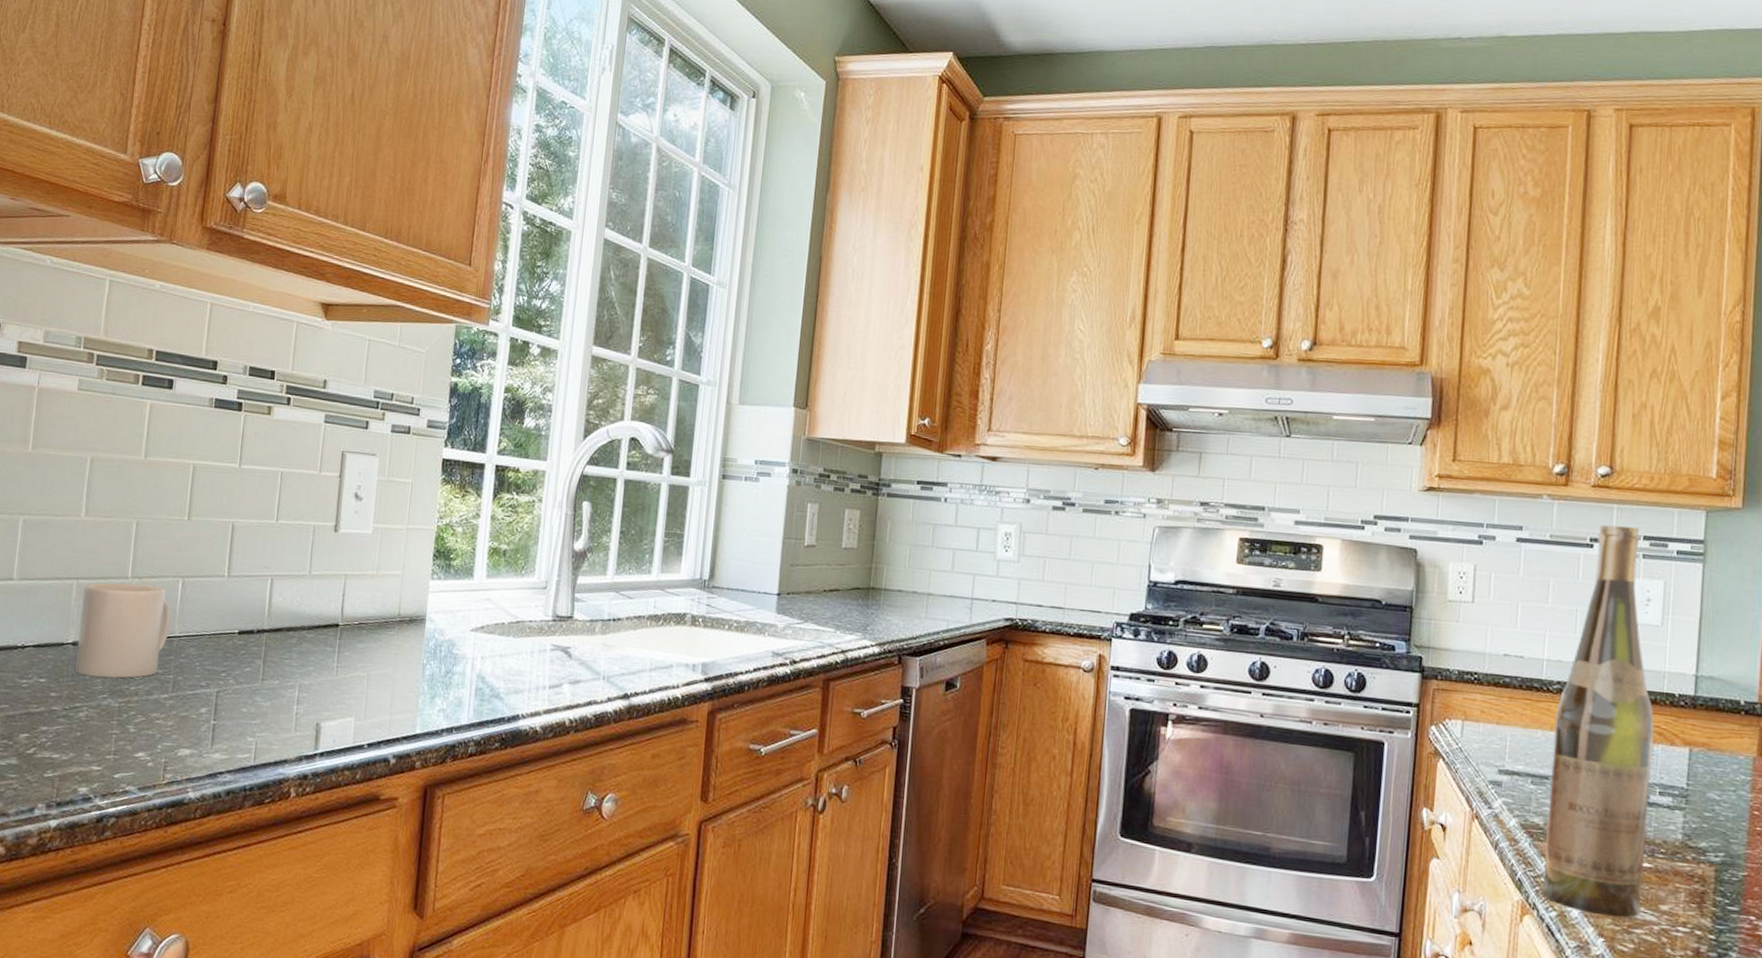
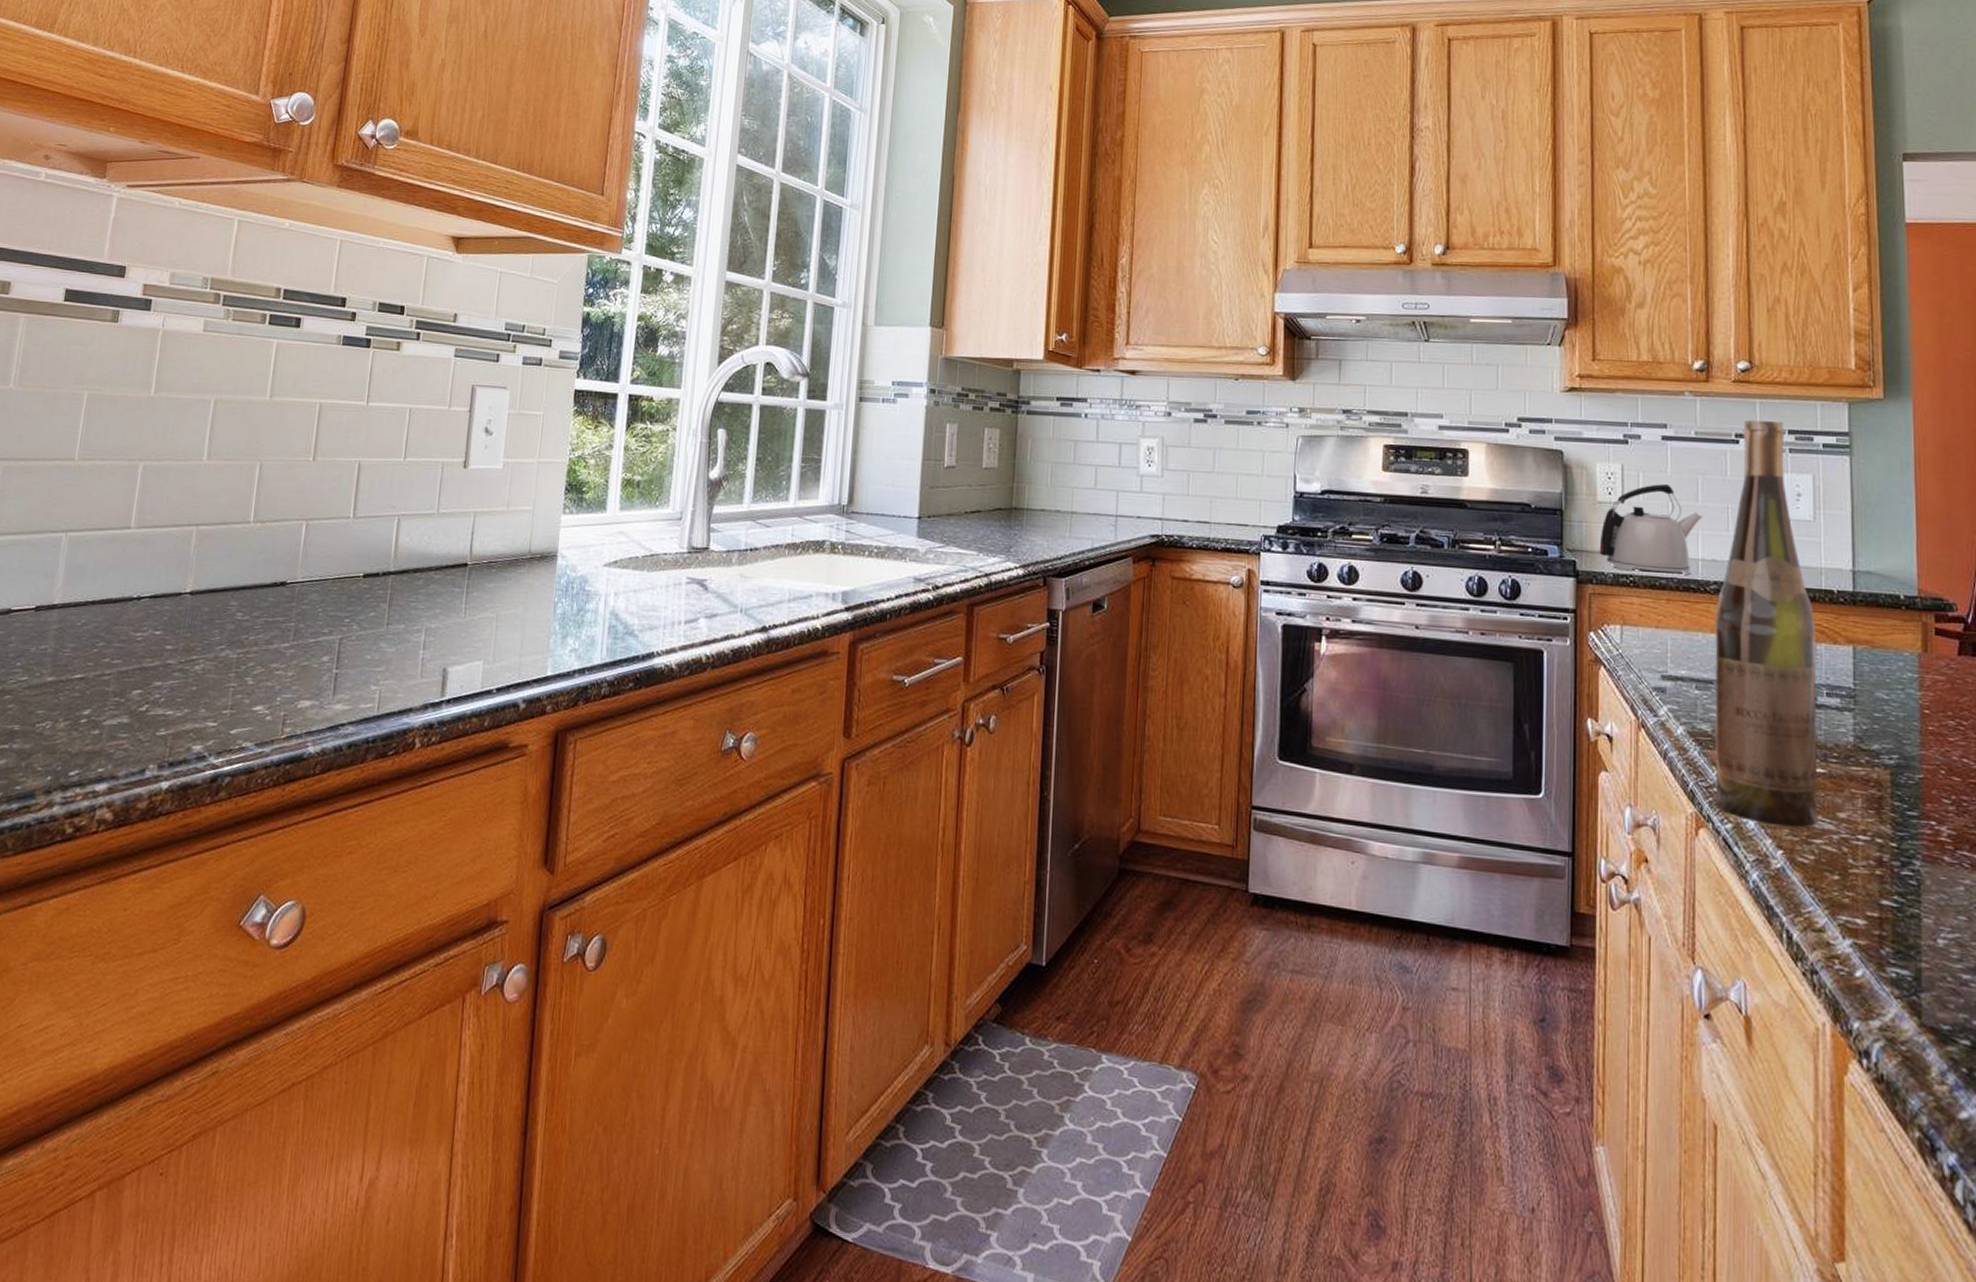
mug: present [75,583,171,679] -> none [192,528,293,629]
kettle: none [1446,585,1550,675] -> present [1599,484,1702,576]

